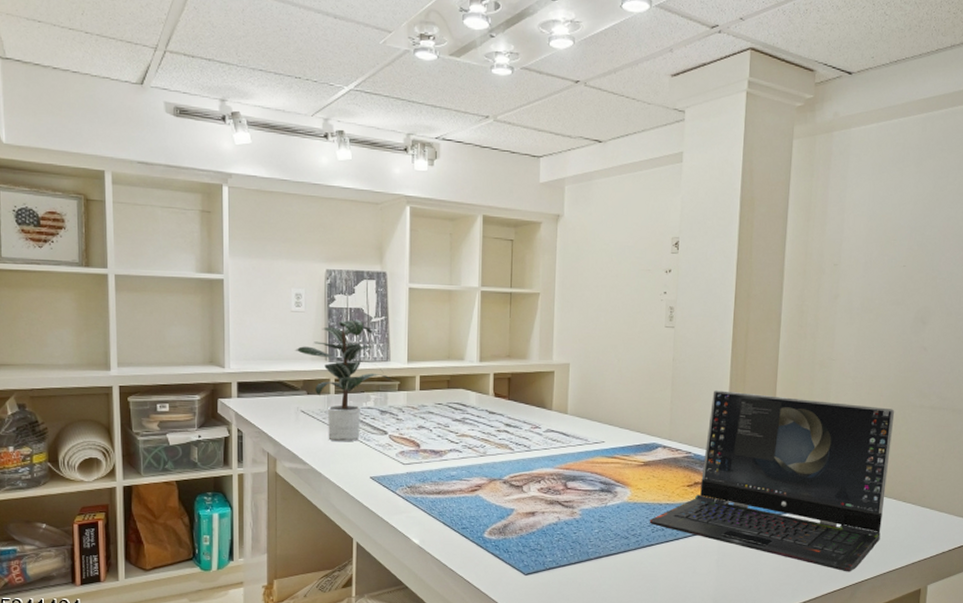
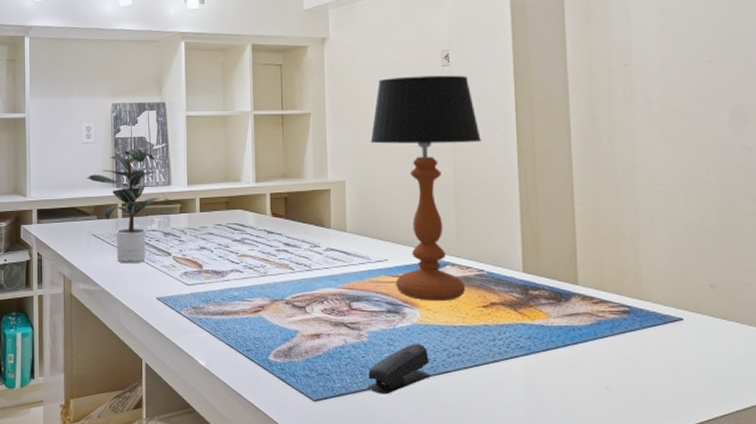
stapler: none [577,520,636,567] -> present [368,344,431,395]
table lamp: none [597,261,702,481] -> present [370,75,482,302]
laptop computer: present [649,390,895,572] -> none [443,203,725,409]

